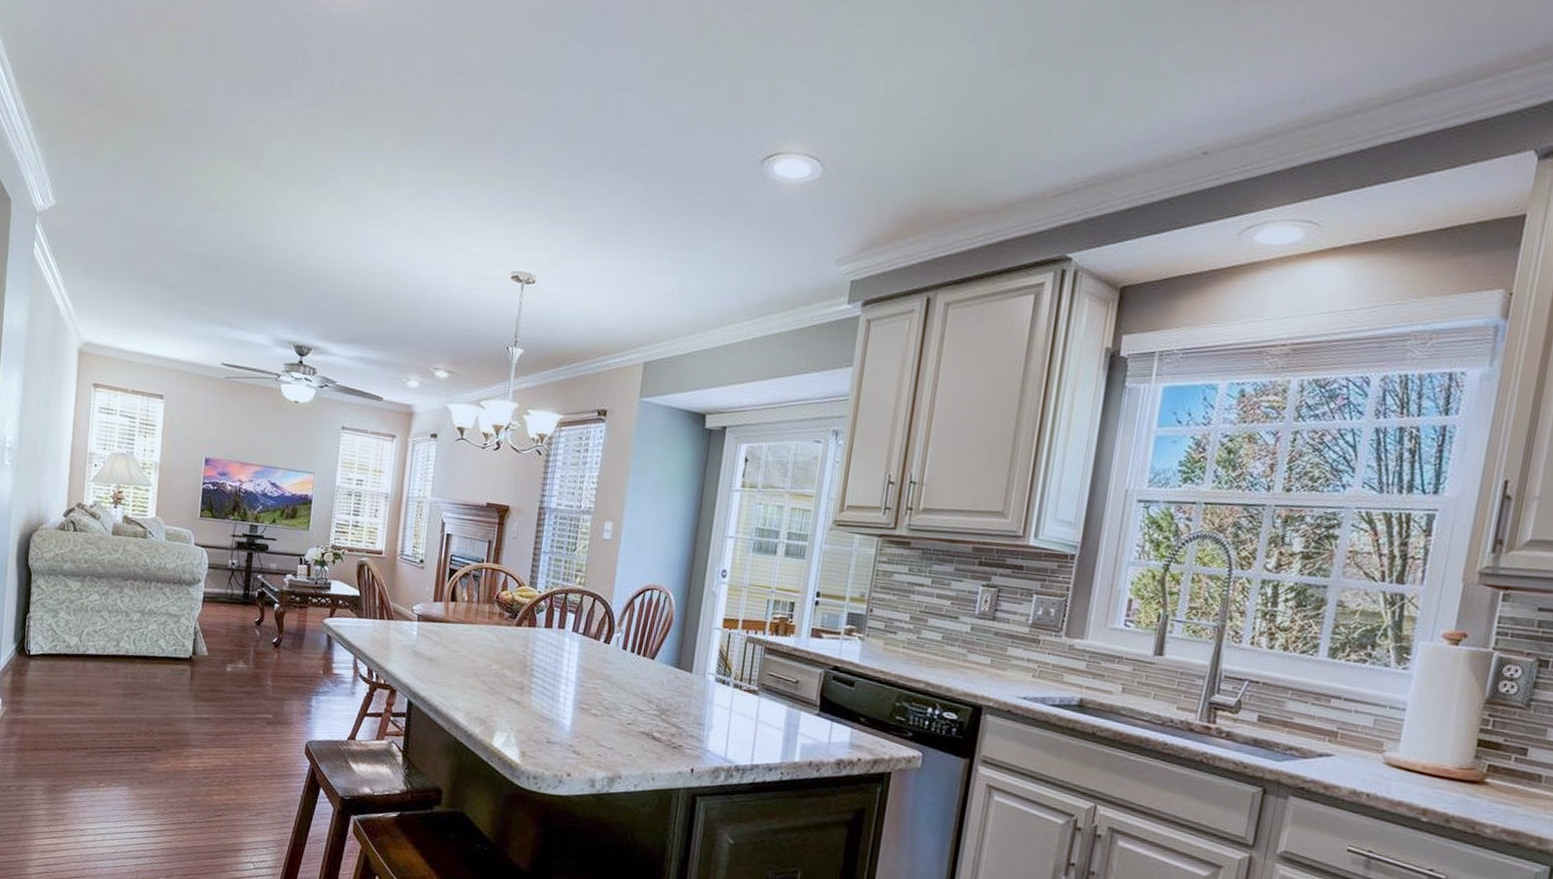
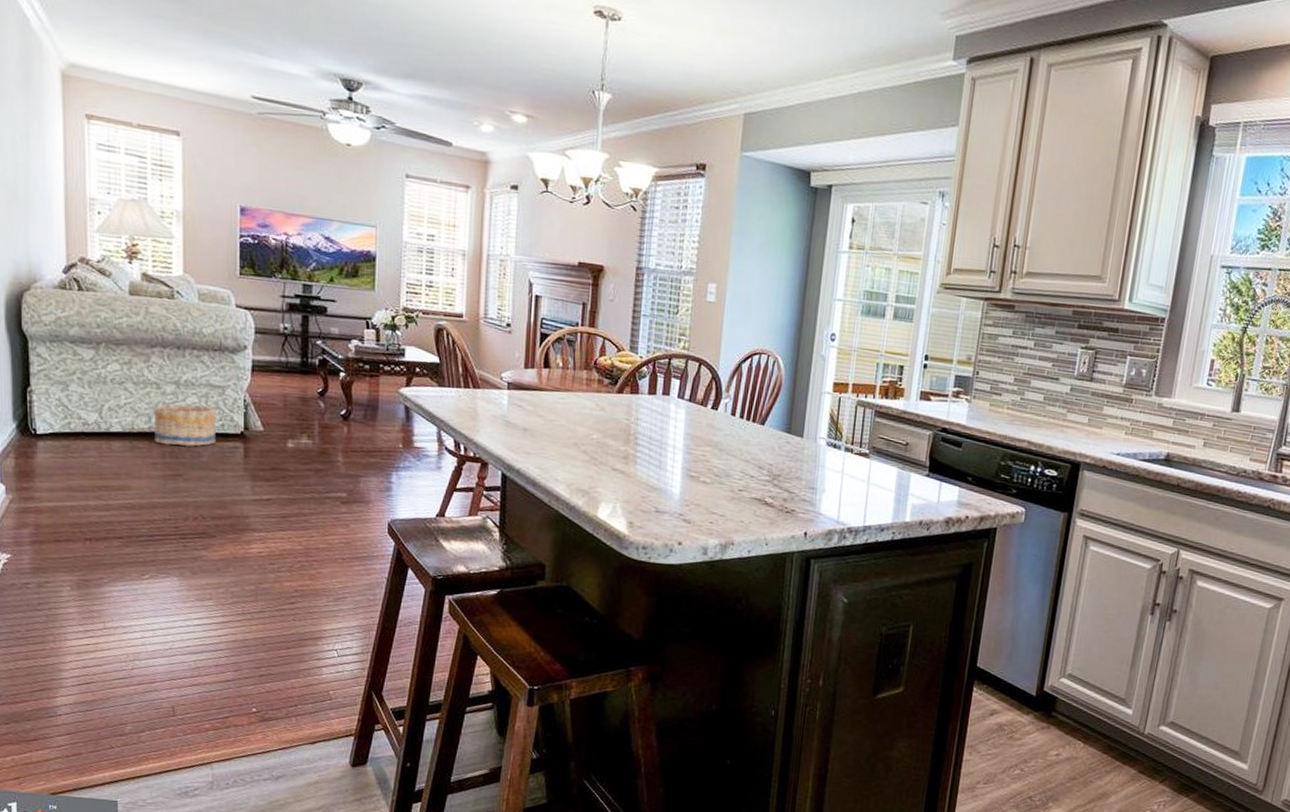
basket: none [120,630,172,669] -> present [153,404,217,447]

